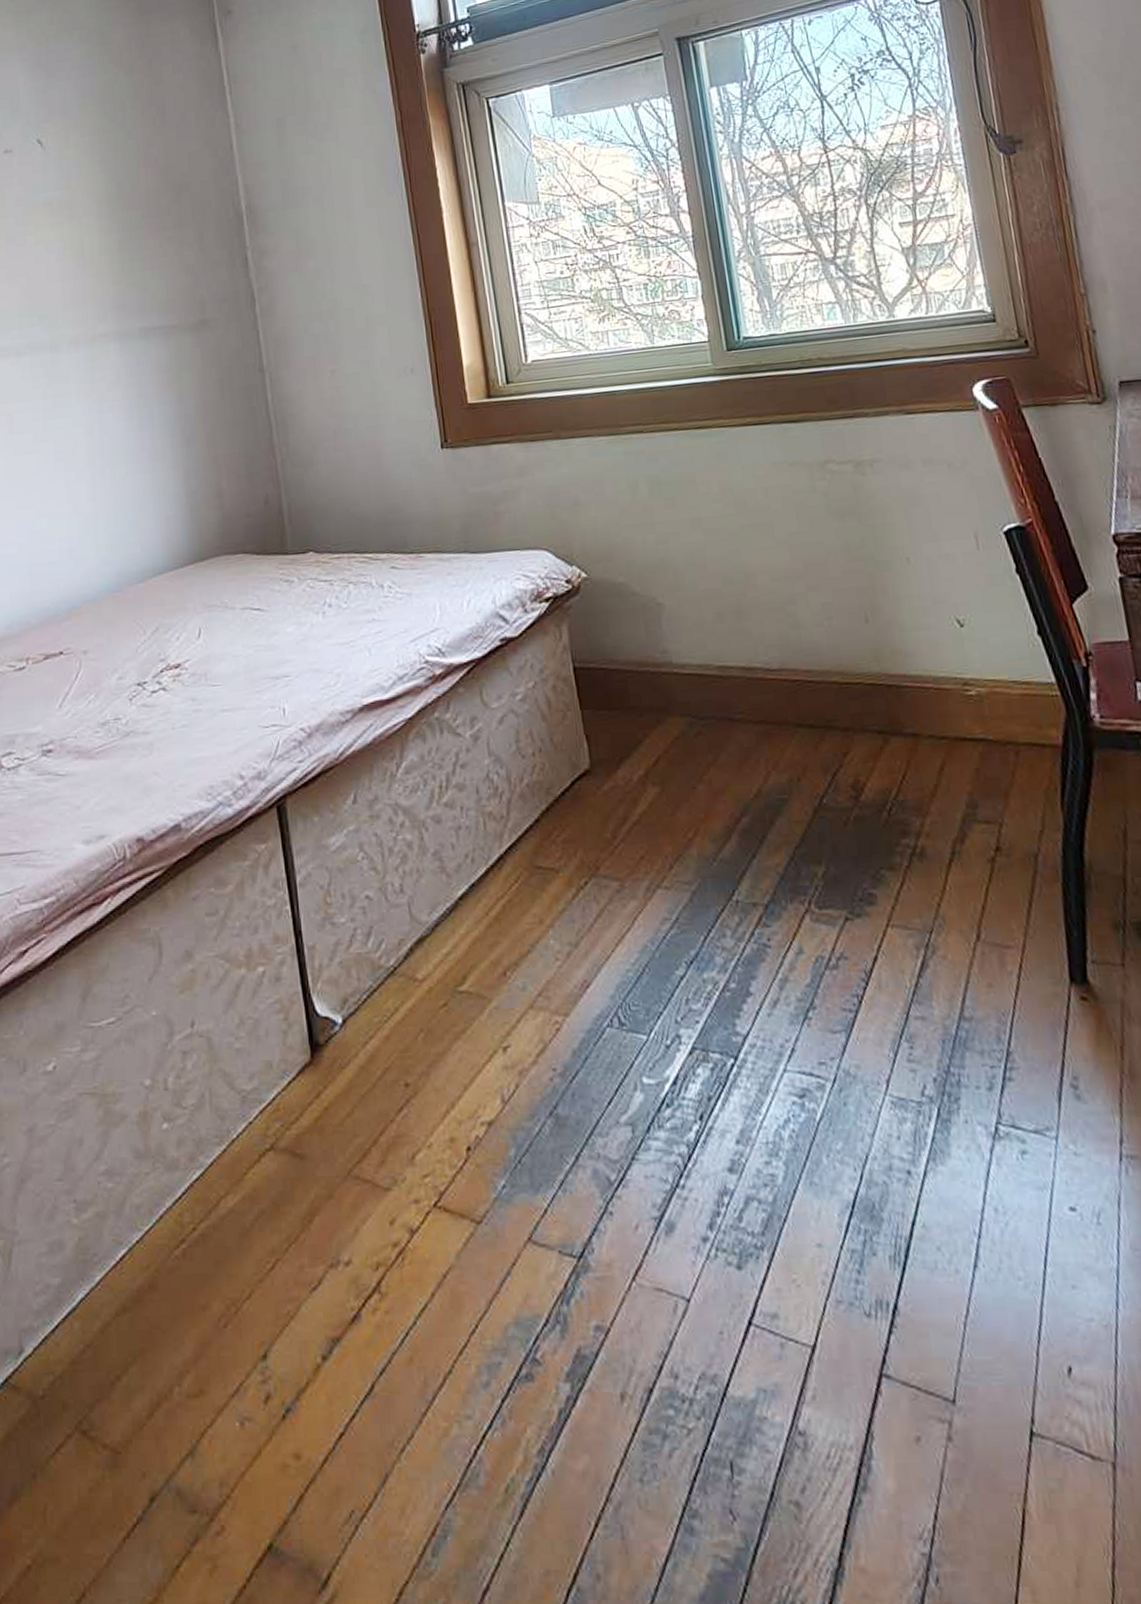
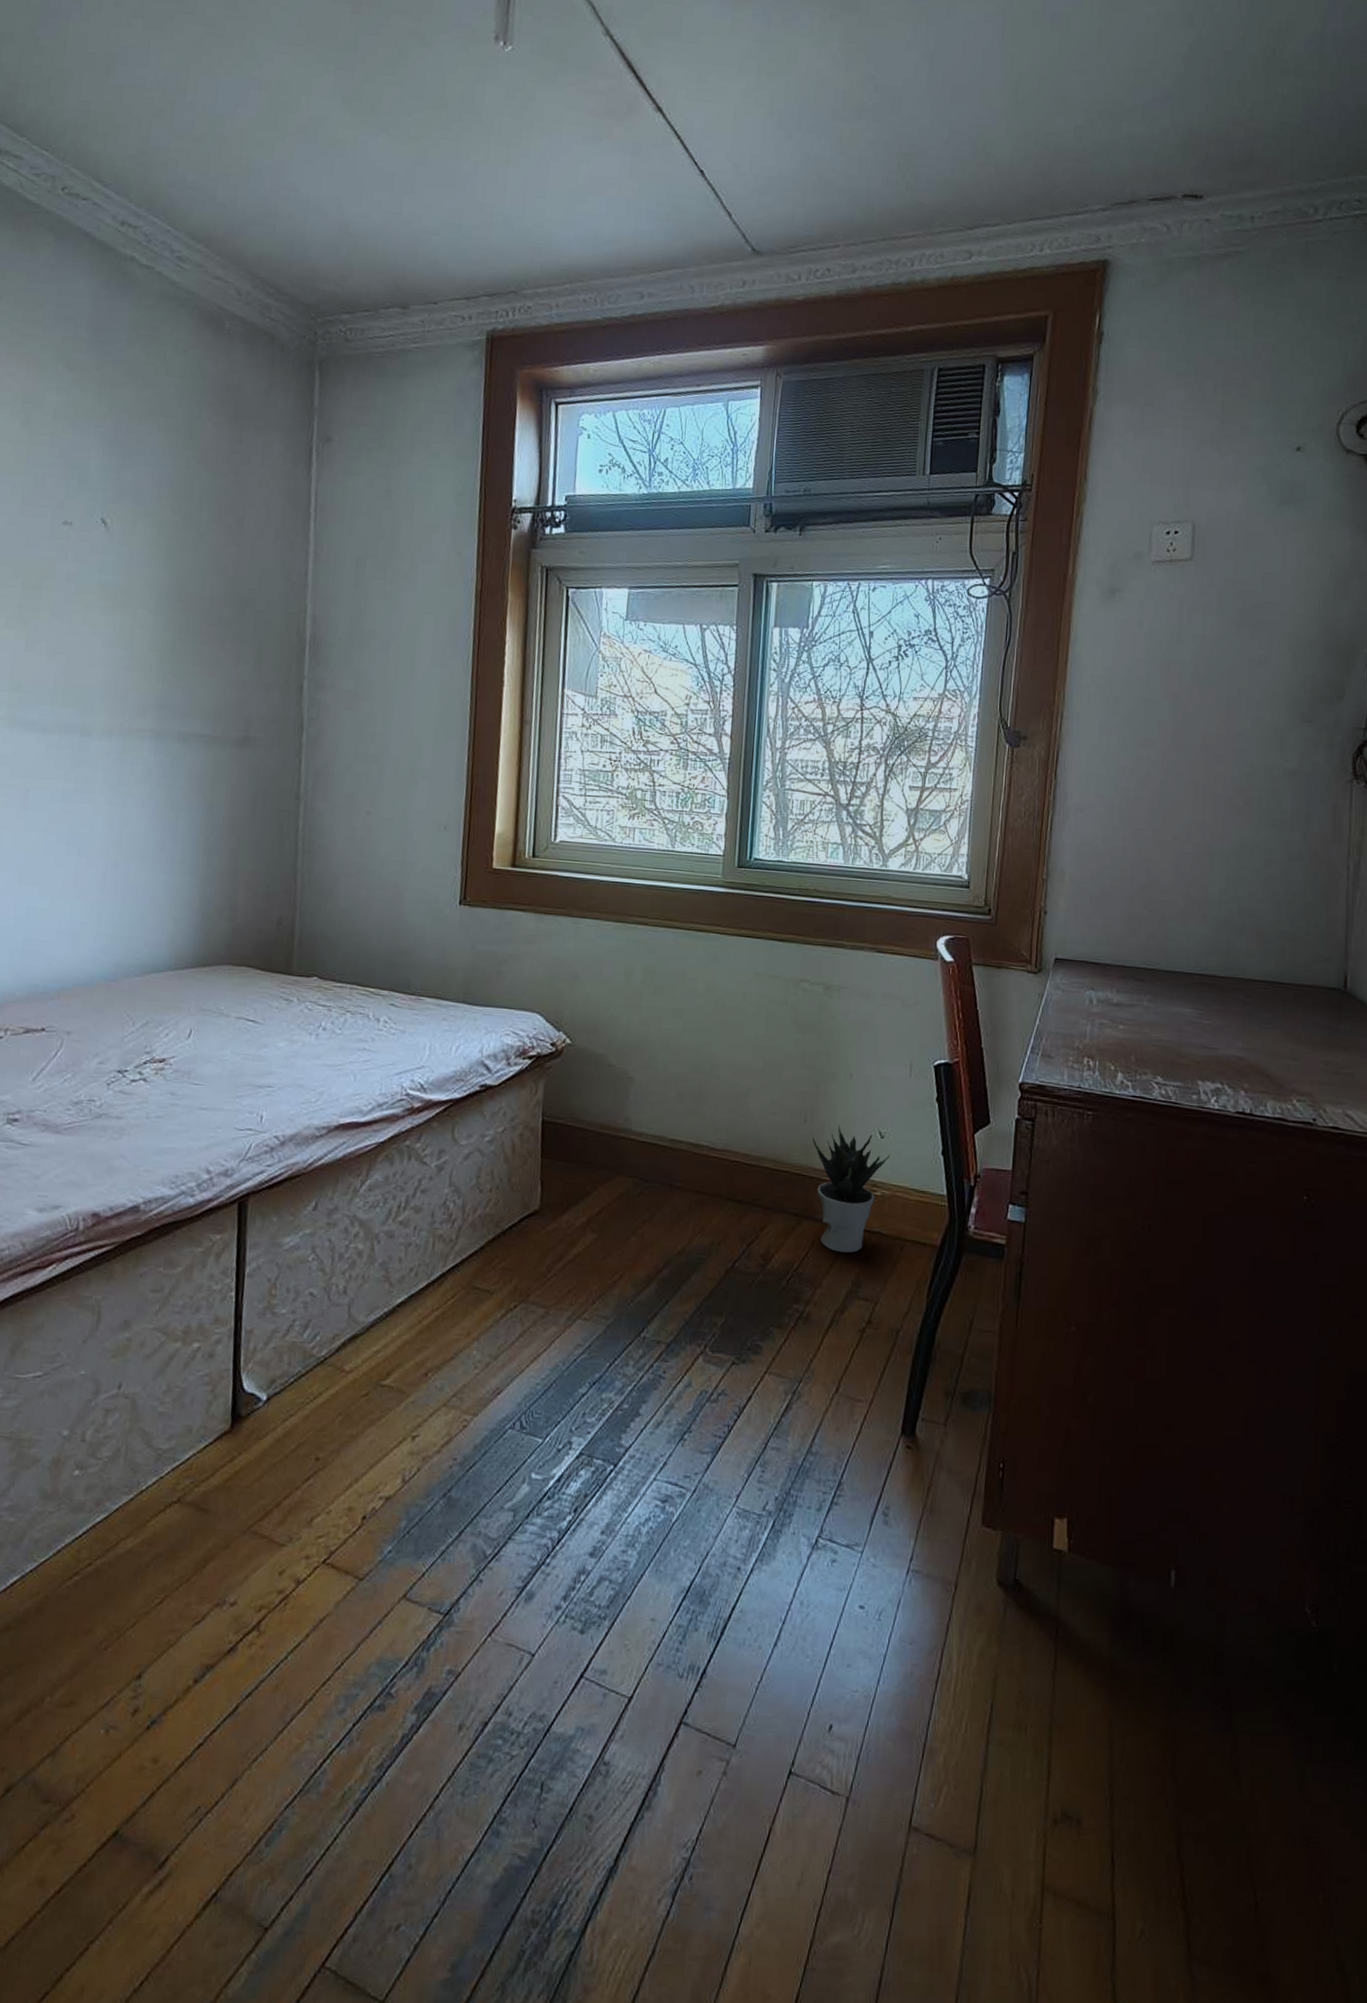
potted plant: none [879,618,976,770] -> present [812,1124,890,1253]

